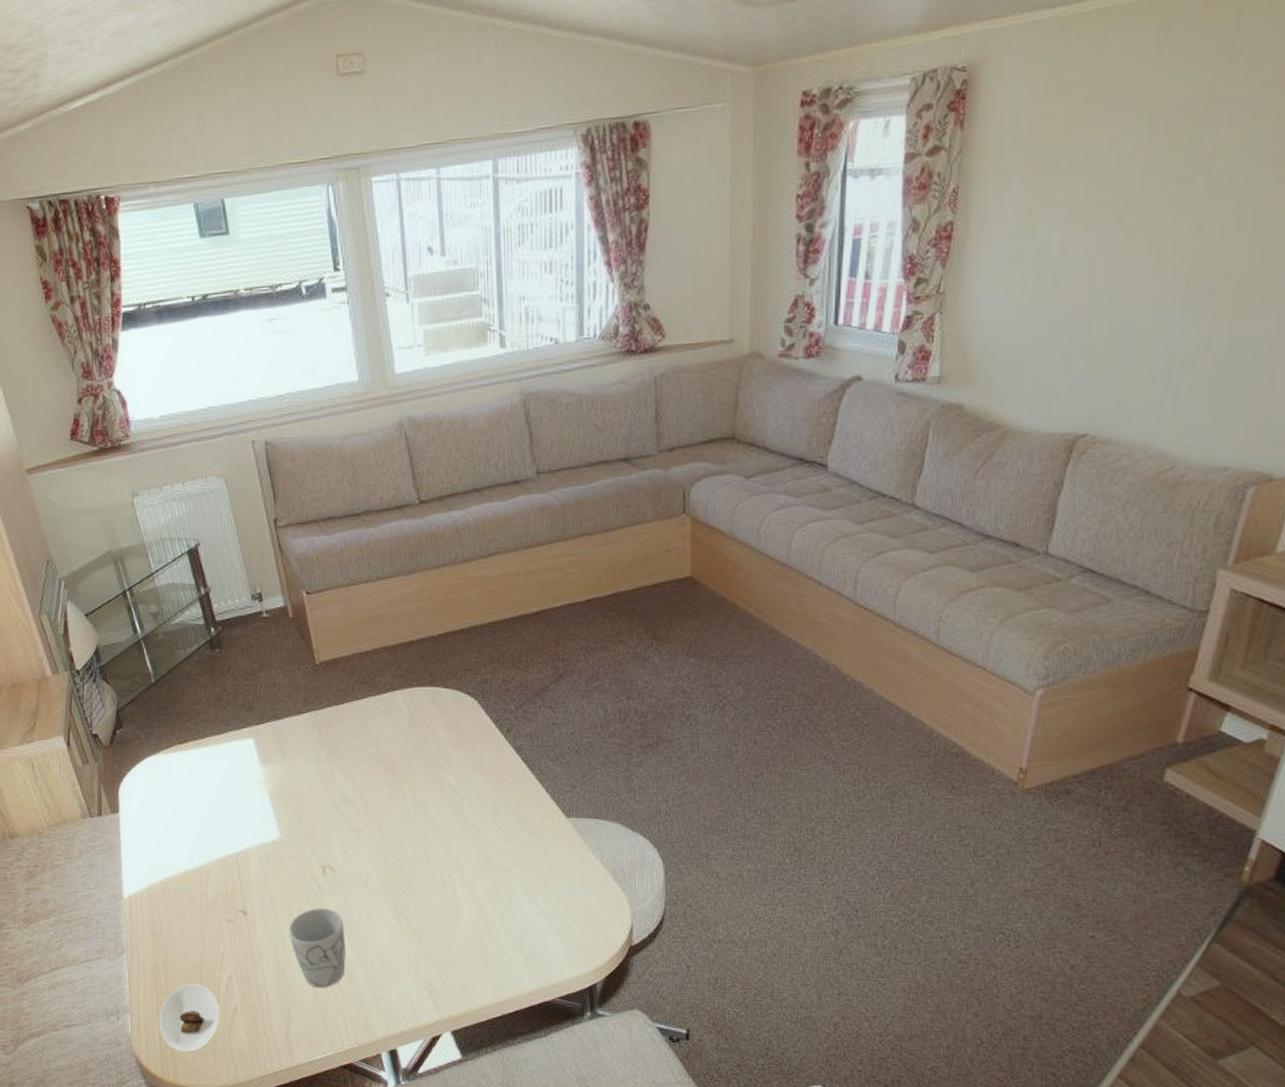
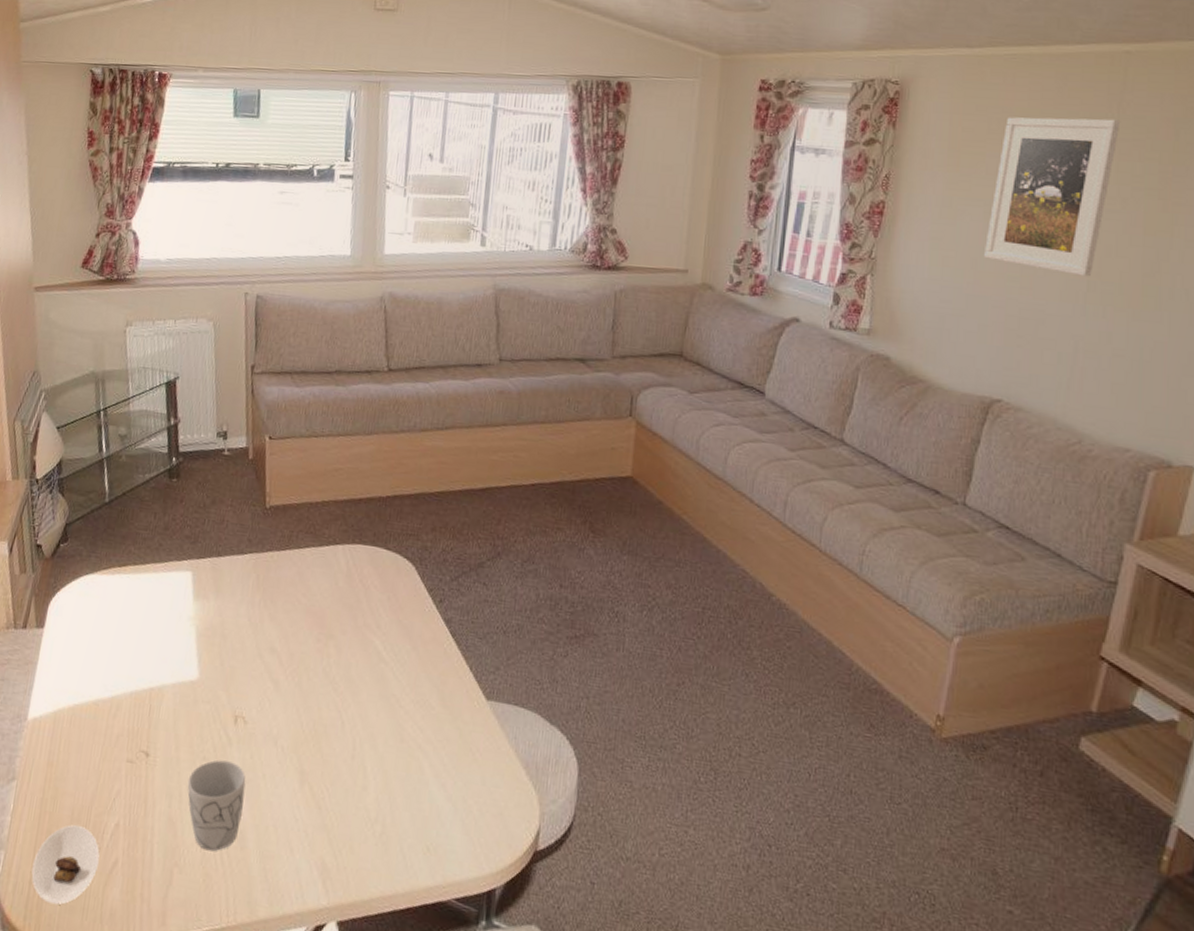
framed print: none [1068,74,1232,278] -> present [984,117,1121,277]

